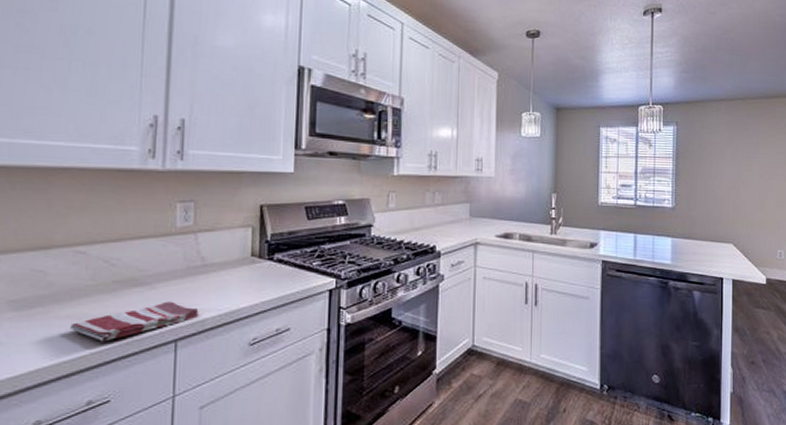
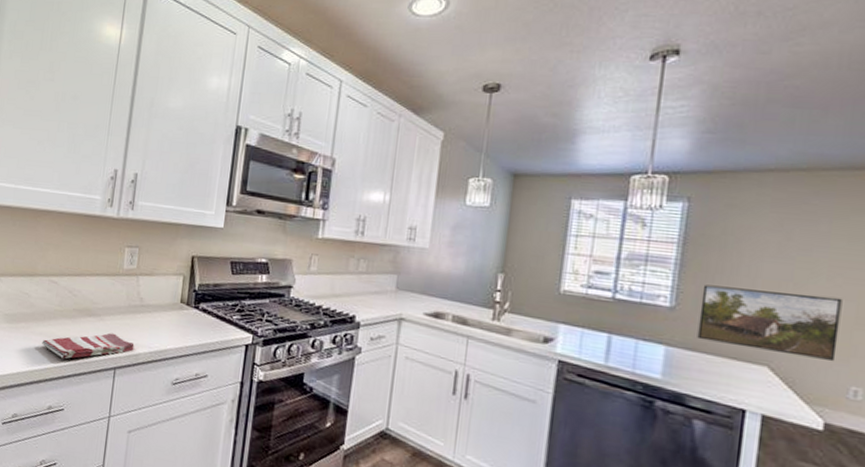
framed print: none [690,188,769,235] -> present [697,284,843,362]

